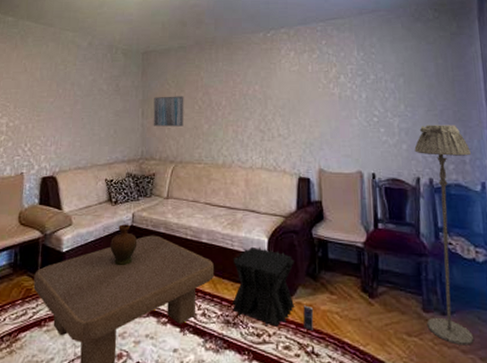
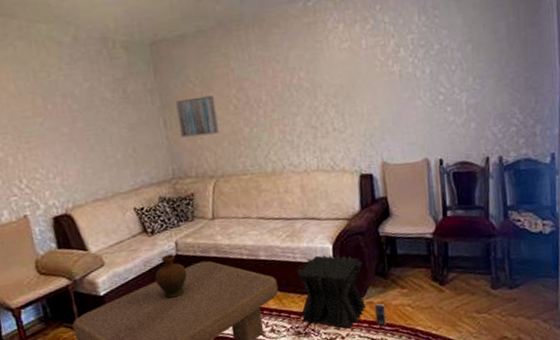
floor lamp: present [414,125,473,345] -> none [483,94,541,313]

